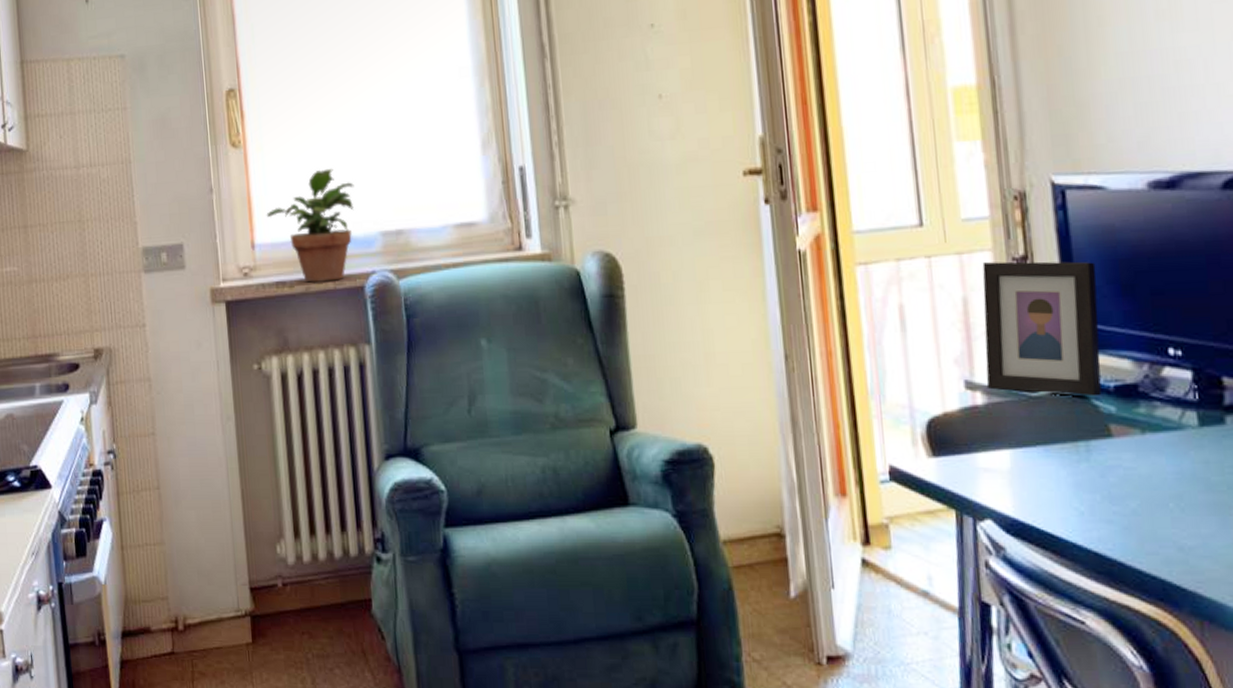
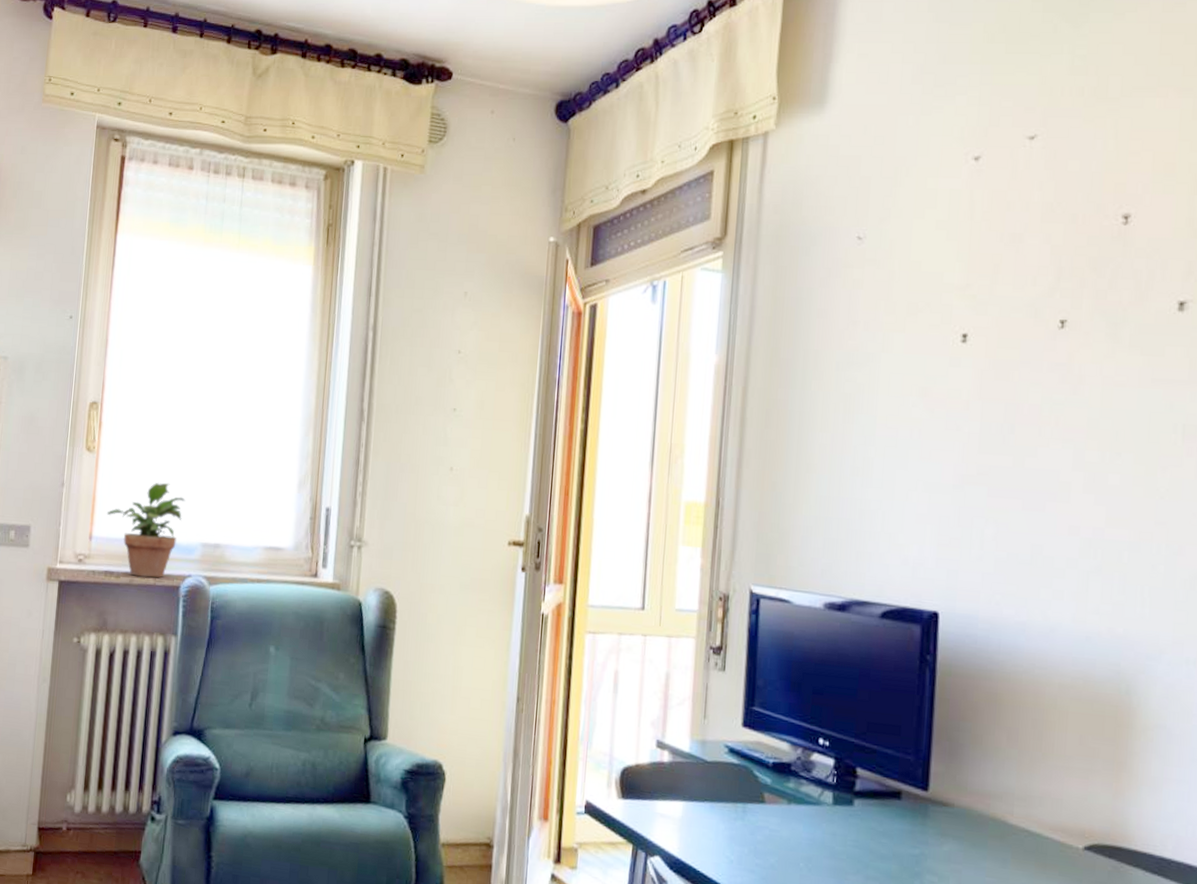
picture frame: present [982,261,1102,397] -> none [673,647,774,769]

